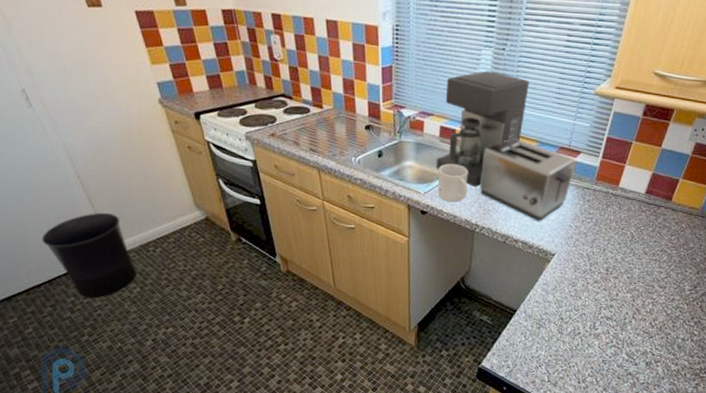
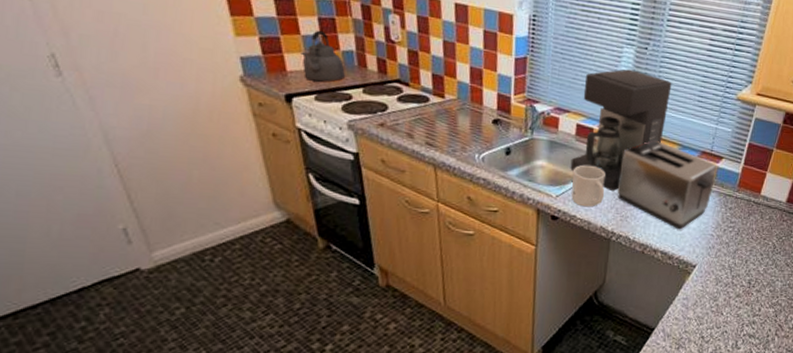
waste bin: present [41,212,136,298] -> none [48,210,183,323]
kettle: none [203,54,241,100] -> present [300,30,346,83]

